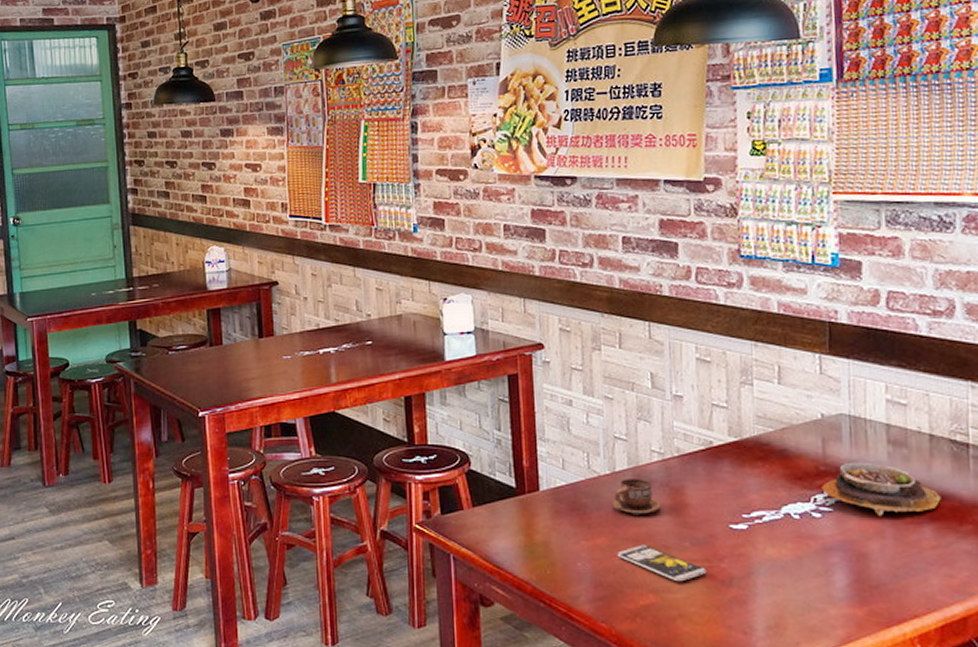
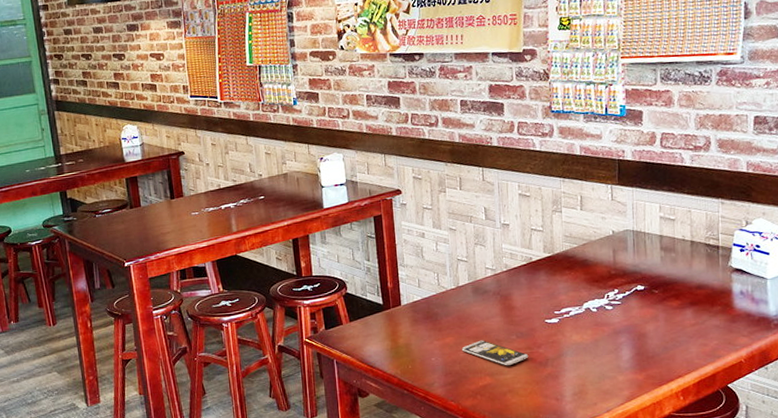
cup: present [612,479,661,515] -> none [457,290,494,318]
soup bowl: present [822,462,941,516] -> none [613,265,699,305]

